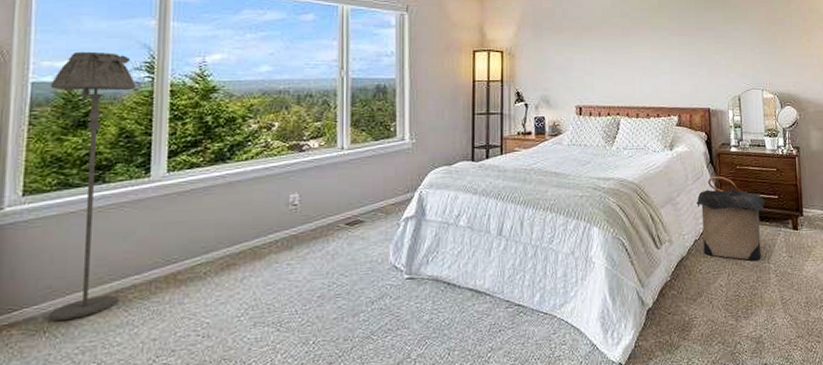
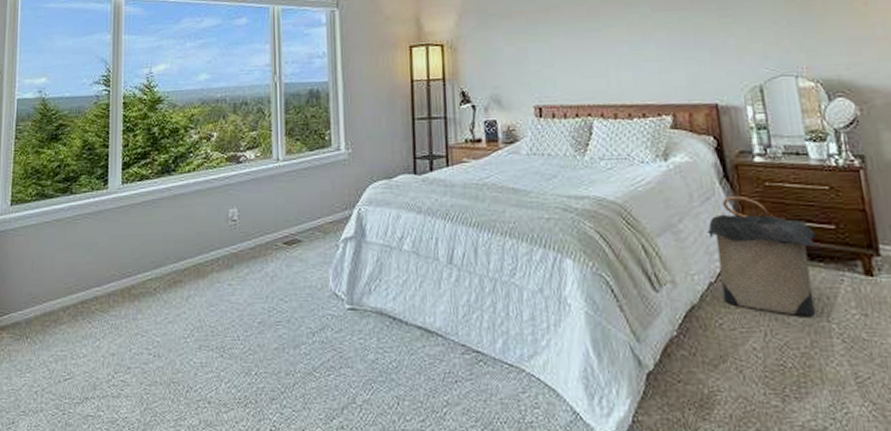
floor lamp: present [49,51,136,321] -> none [30,68,96,328]

